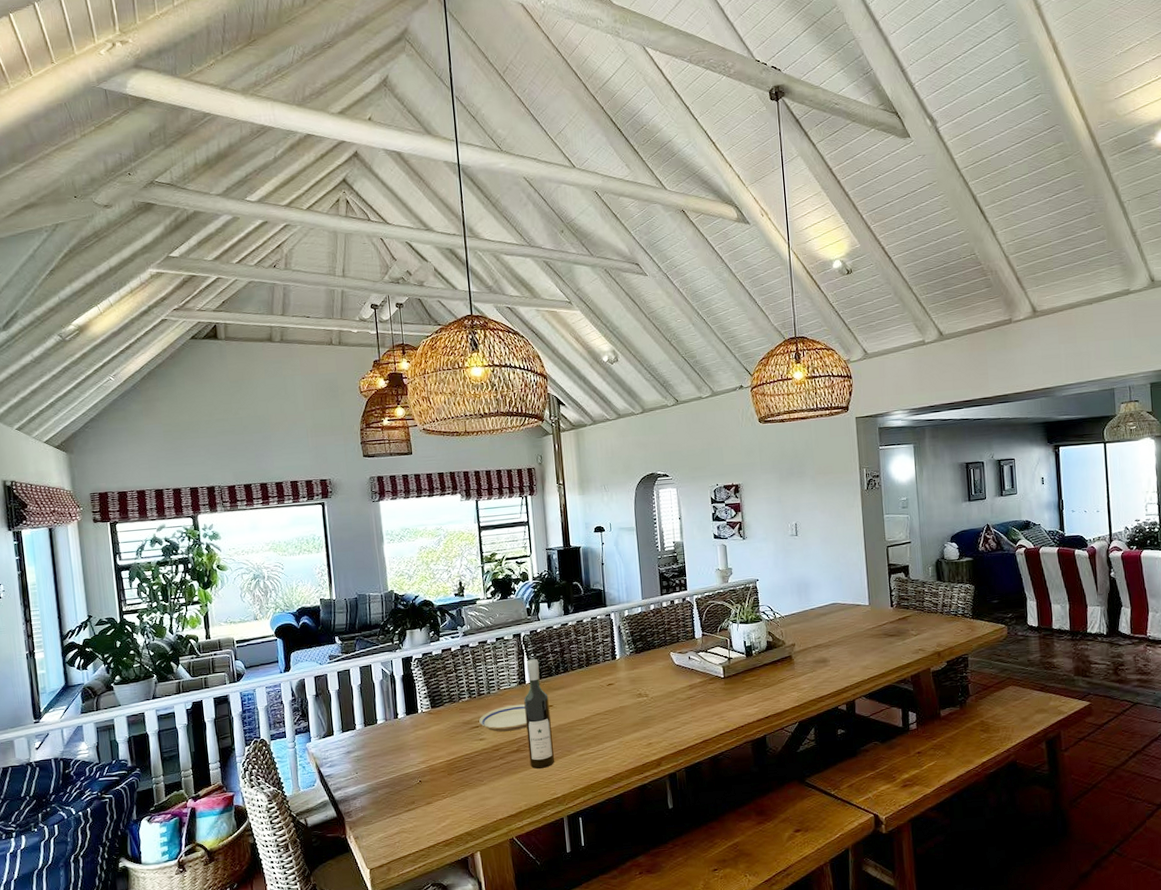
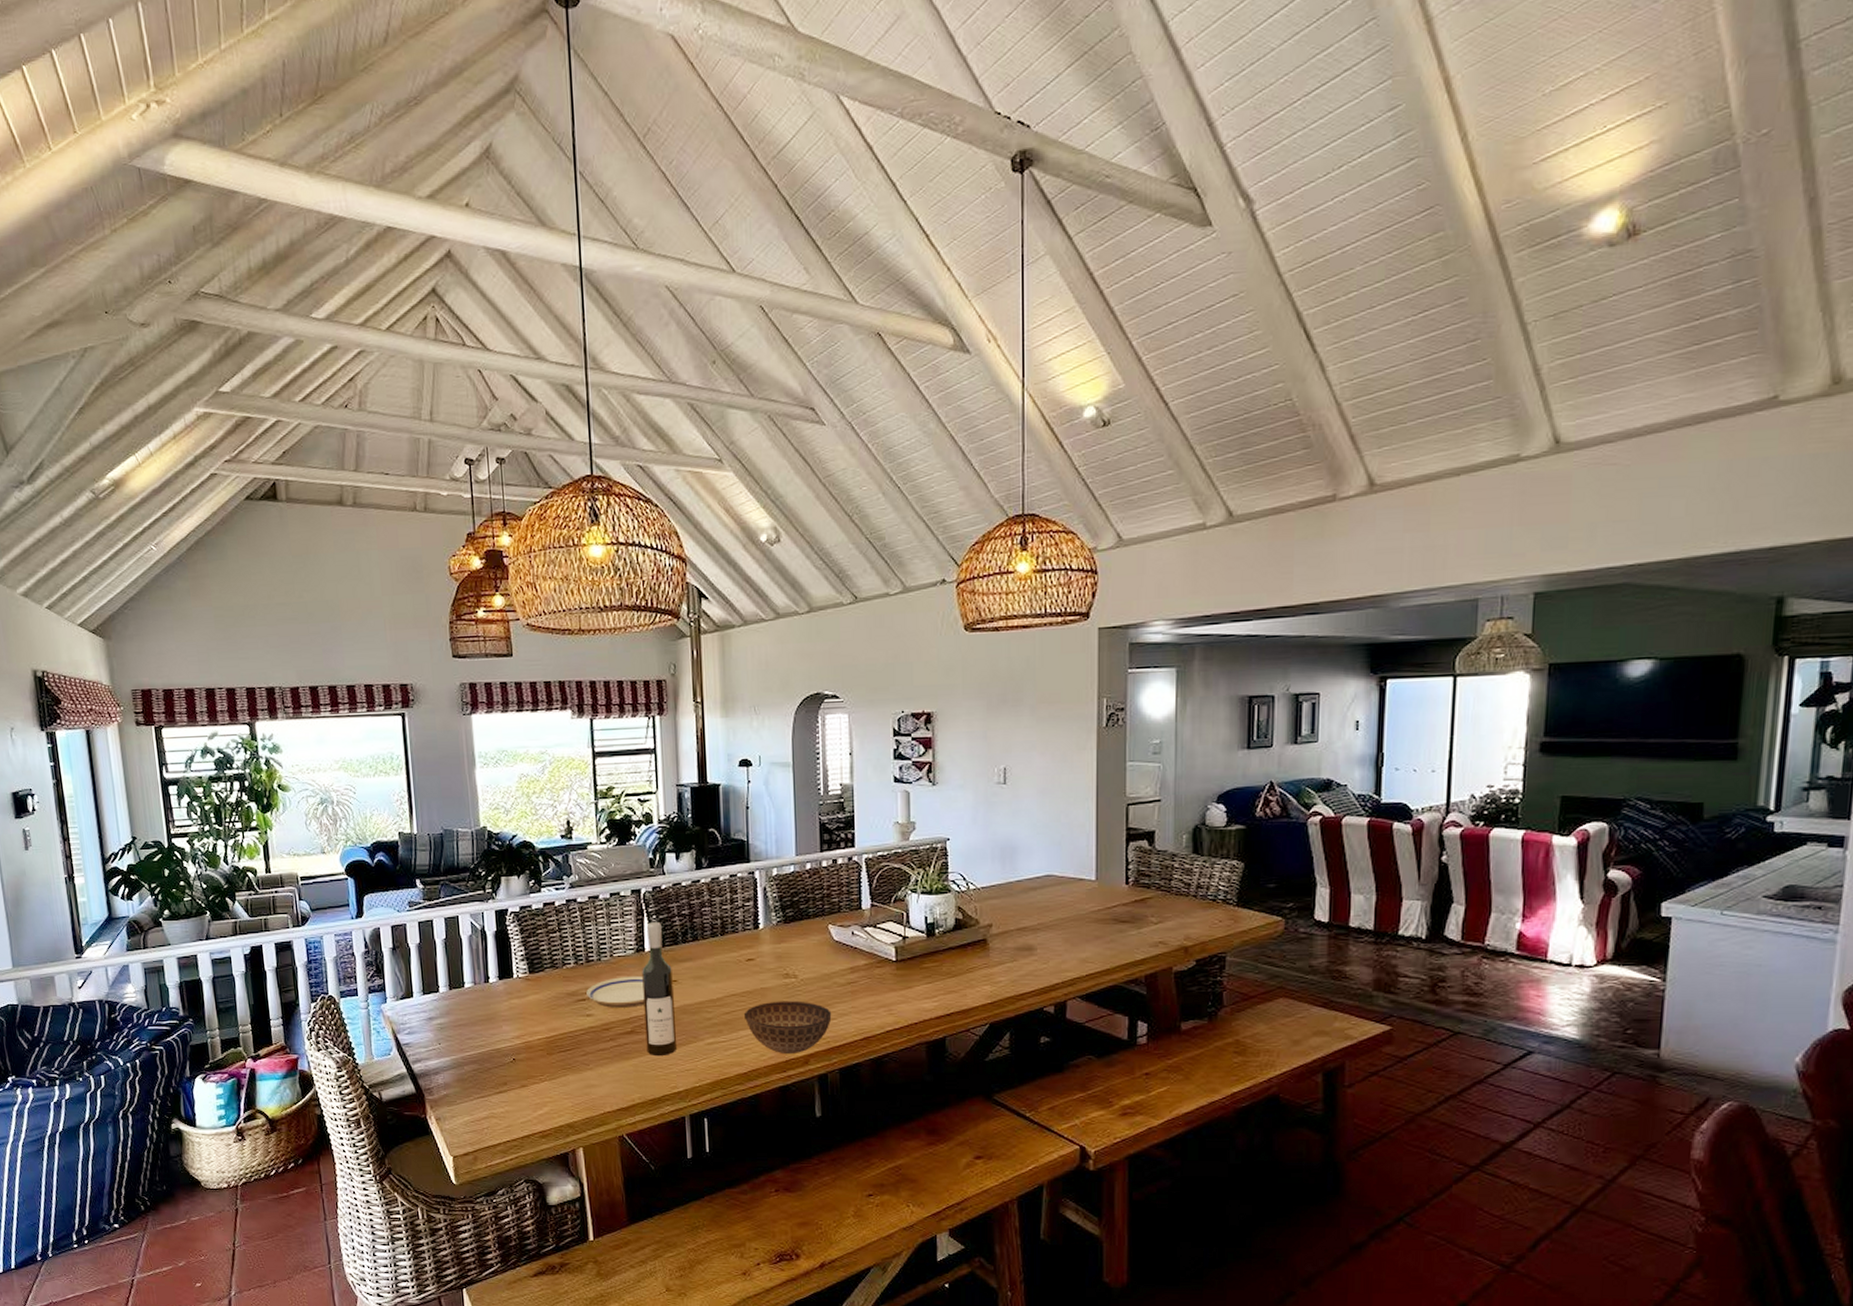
bowl: none [607,715,677,760] -> present [743,1000,832,1055]

